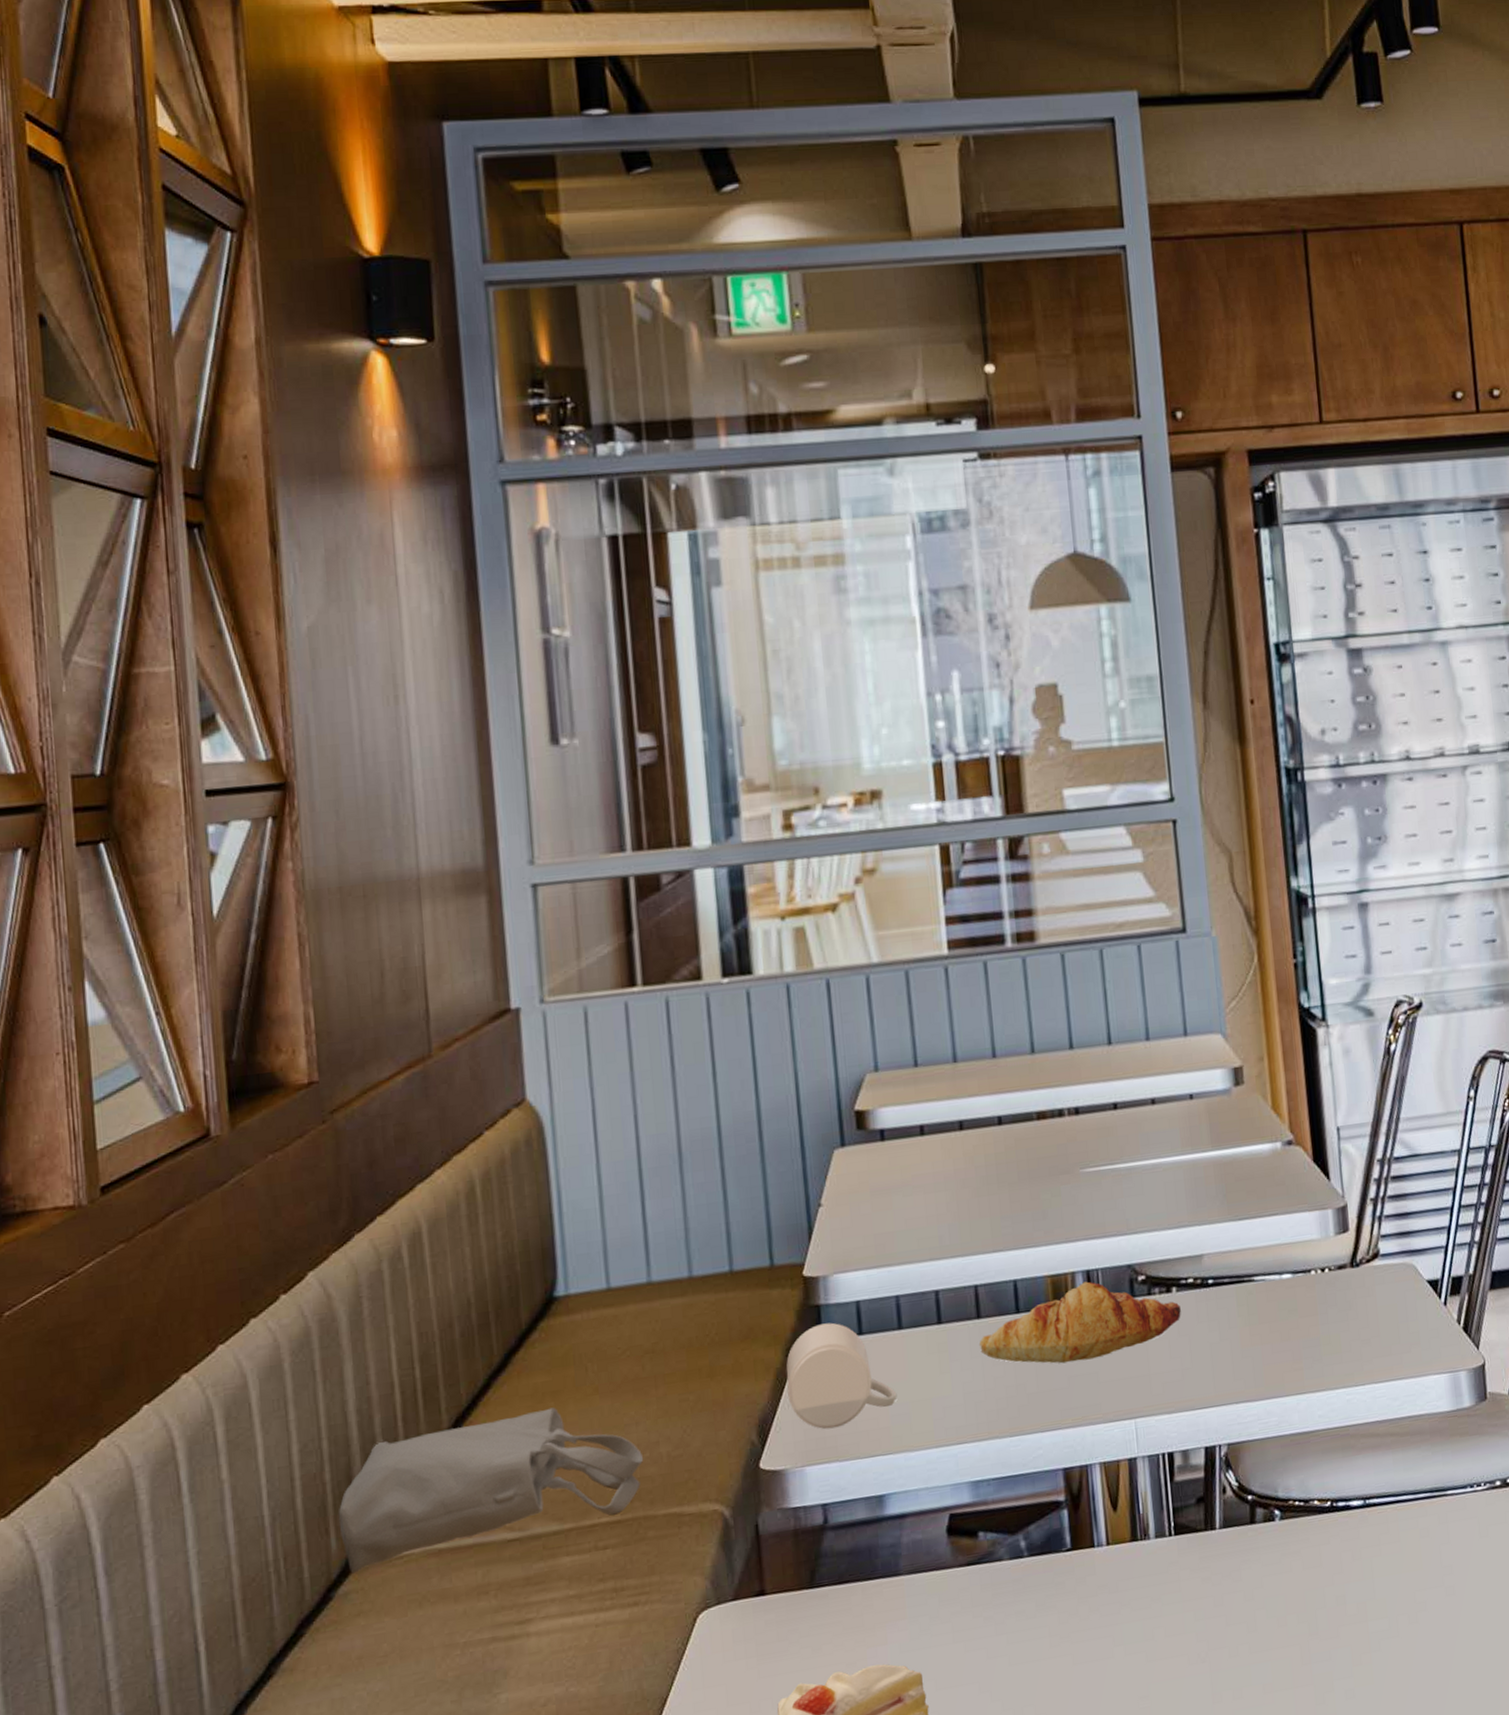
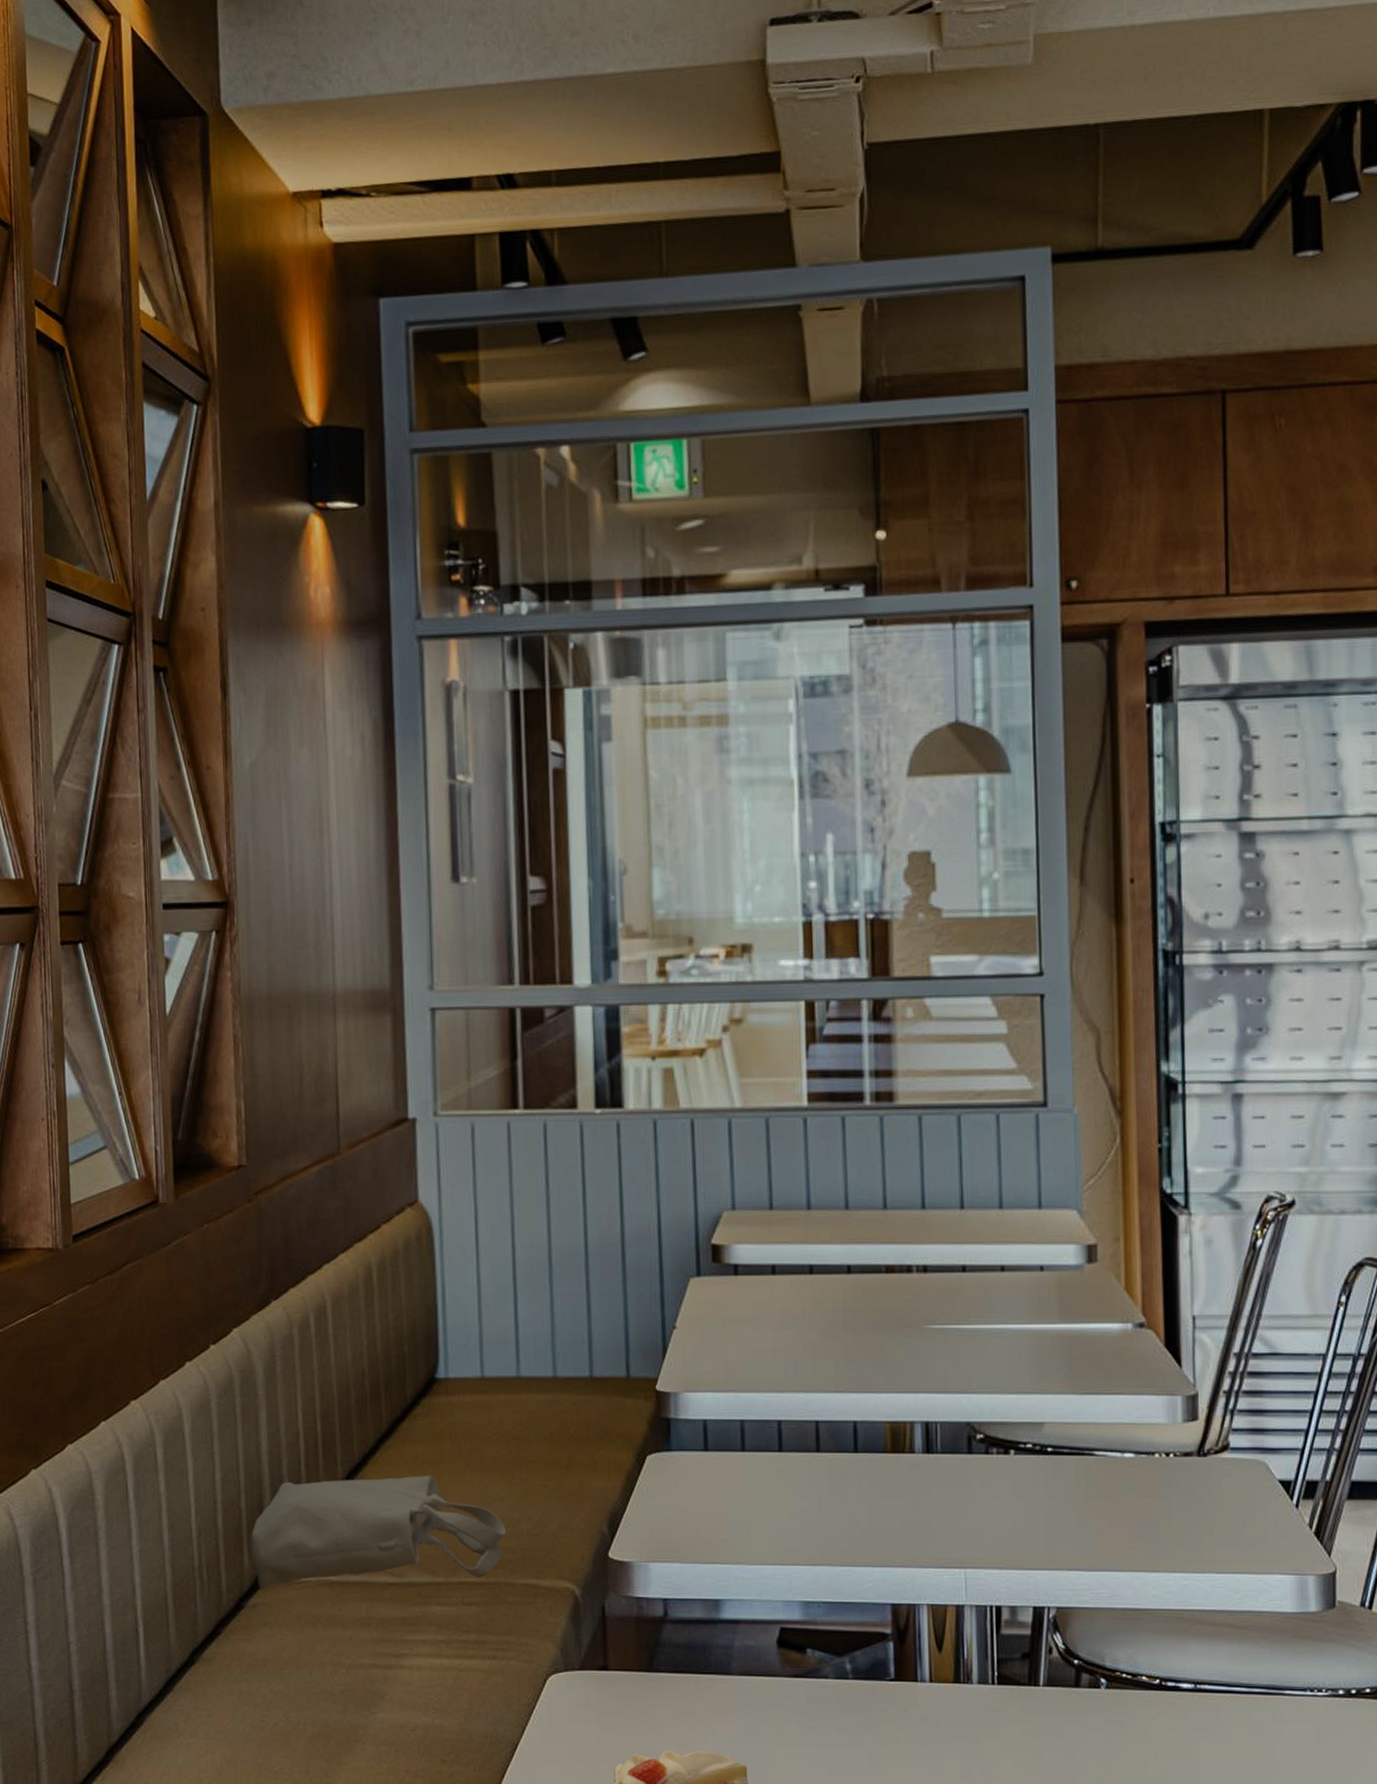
cup: present [786,1322,897,1429] -> none [636,1436,737,1532]
croissant: present [978,1281,1181,1364] -> none [816,1432,1018,1506]

